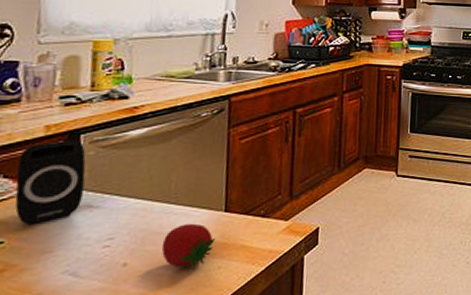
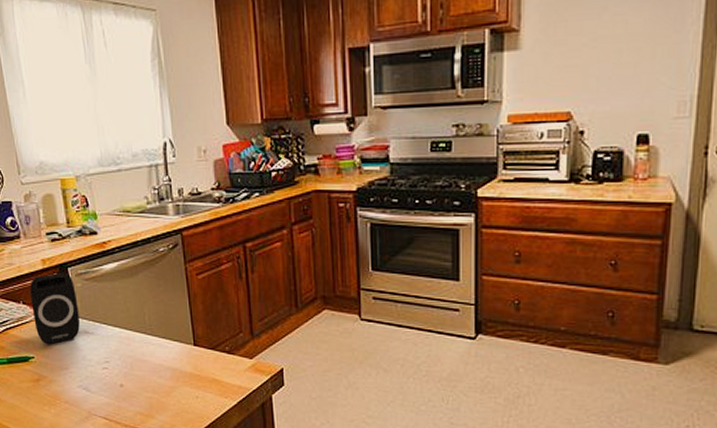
fruit: present [161,223,215,270] -> none [146,354,190,396]

